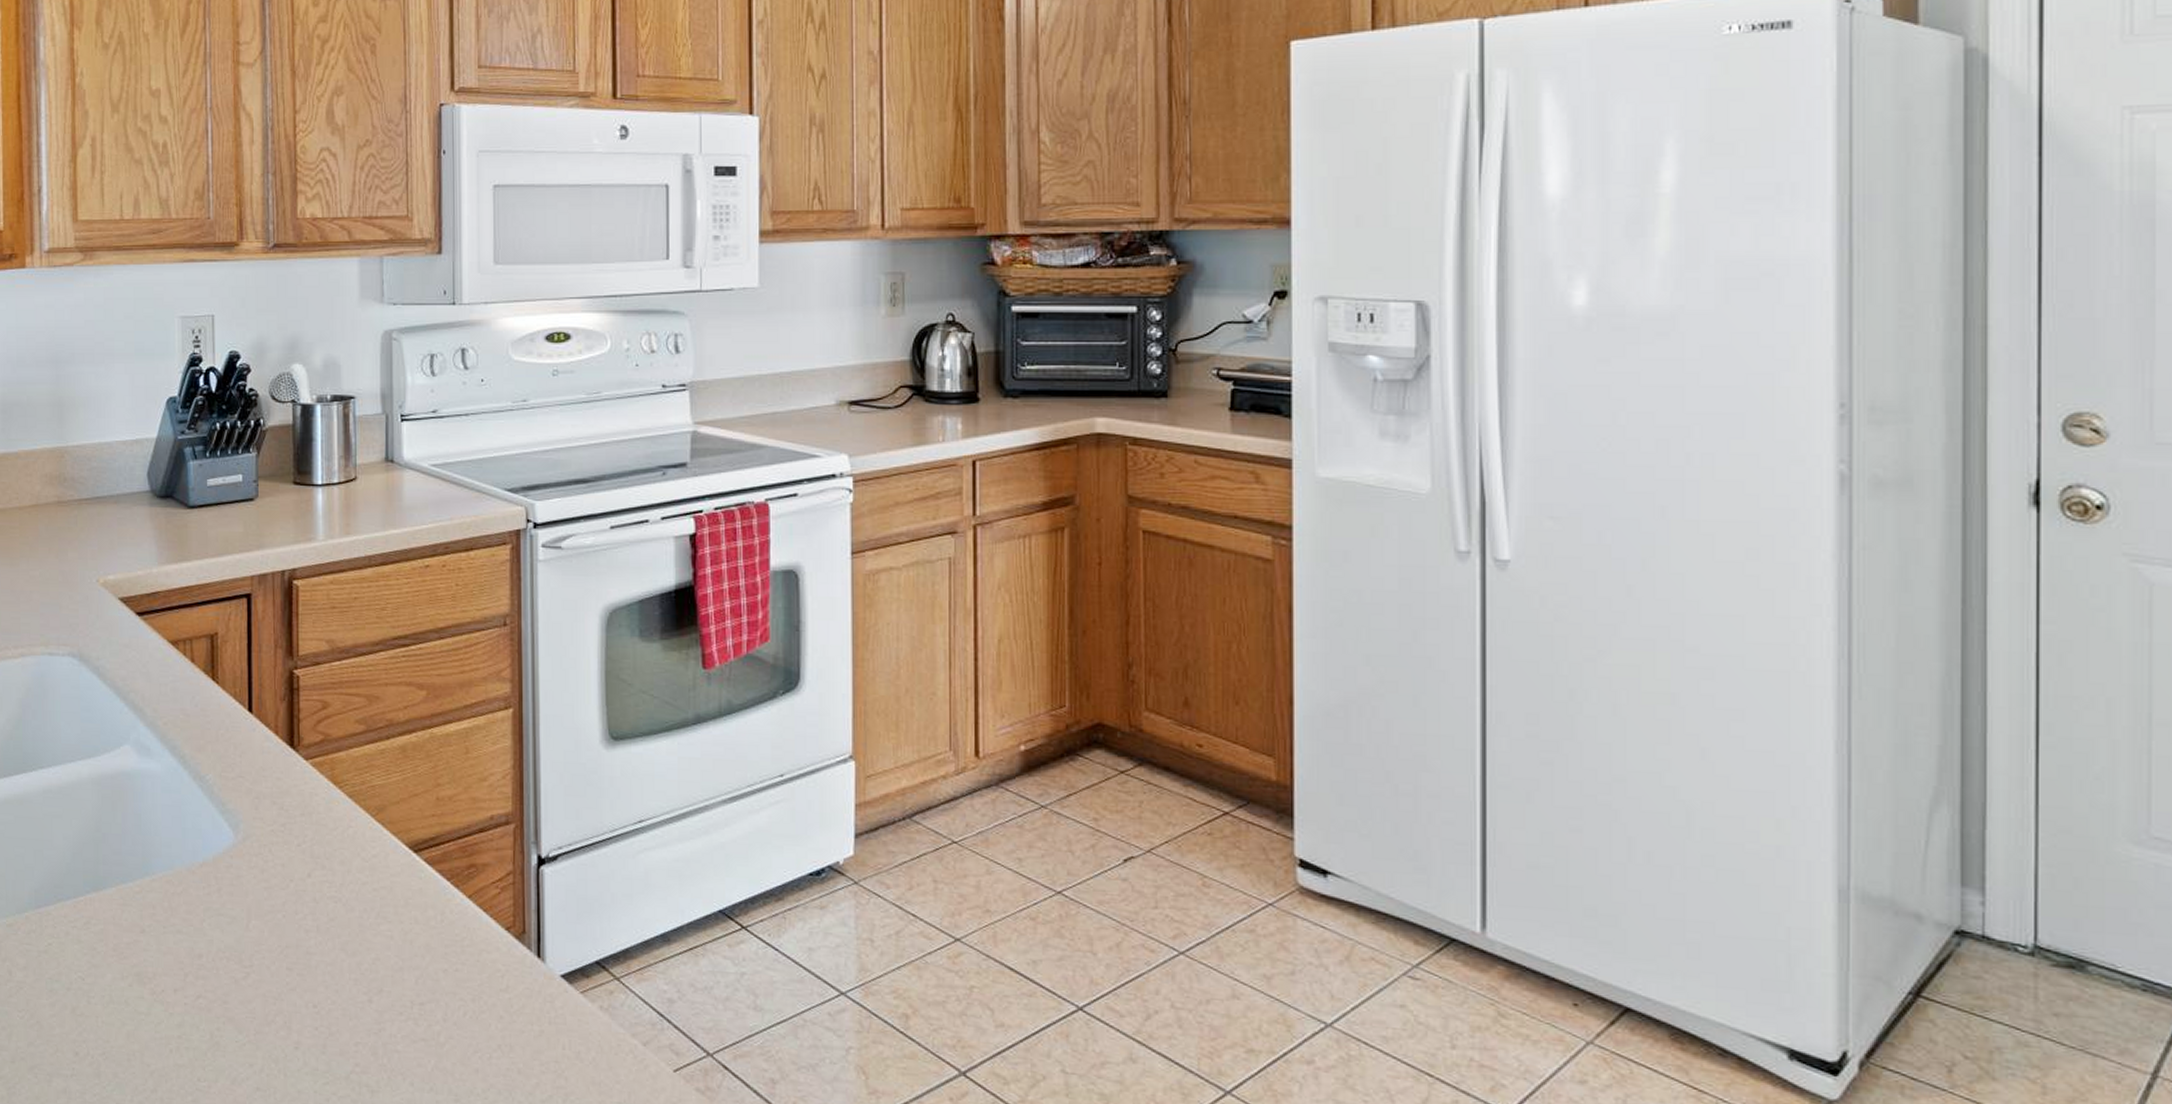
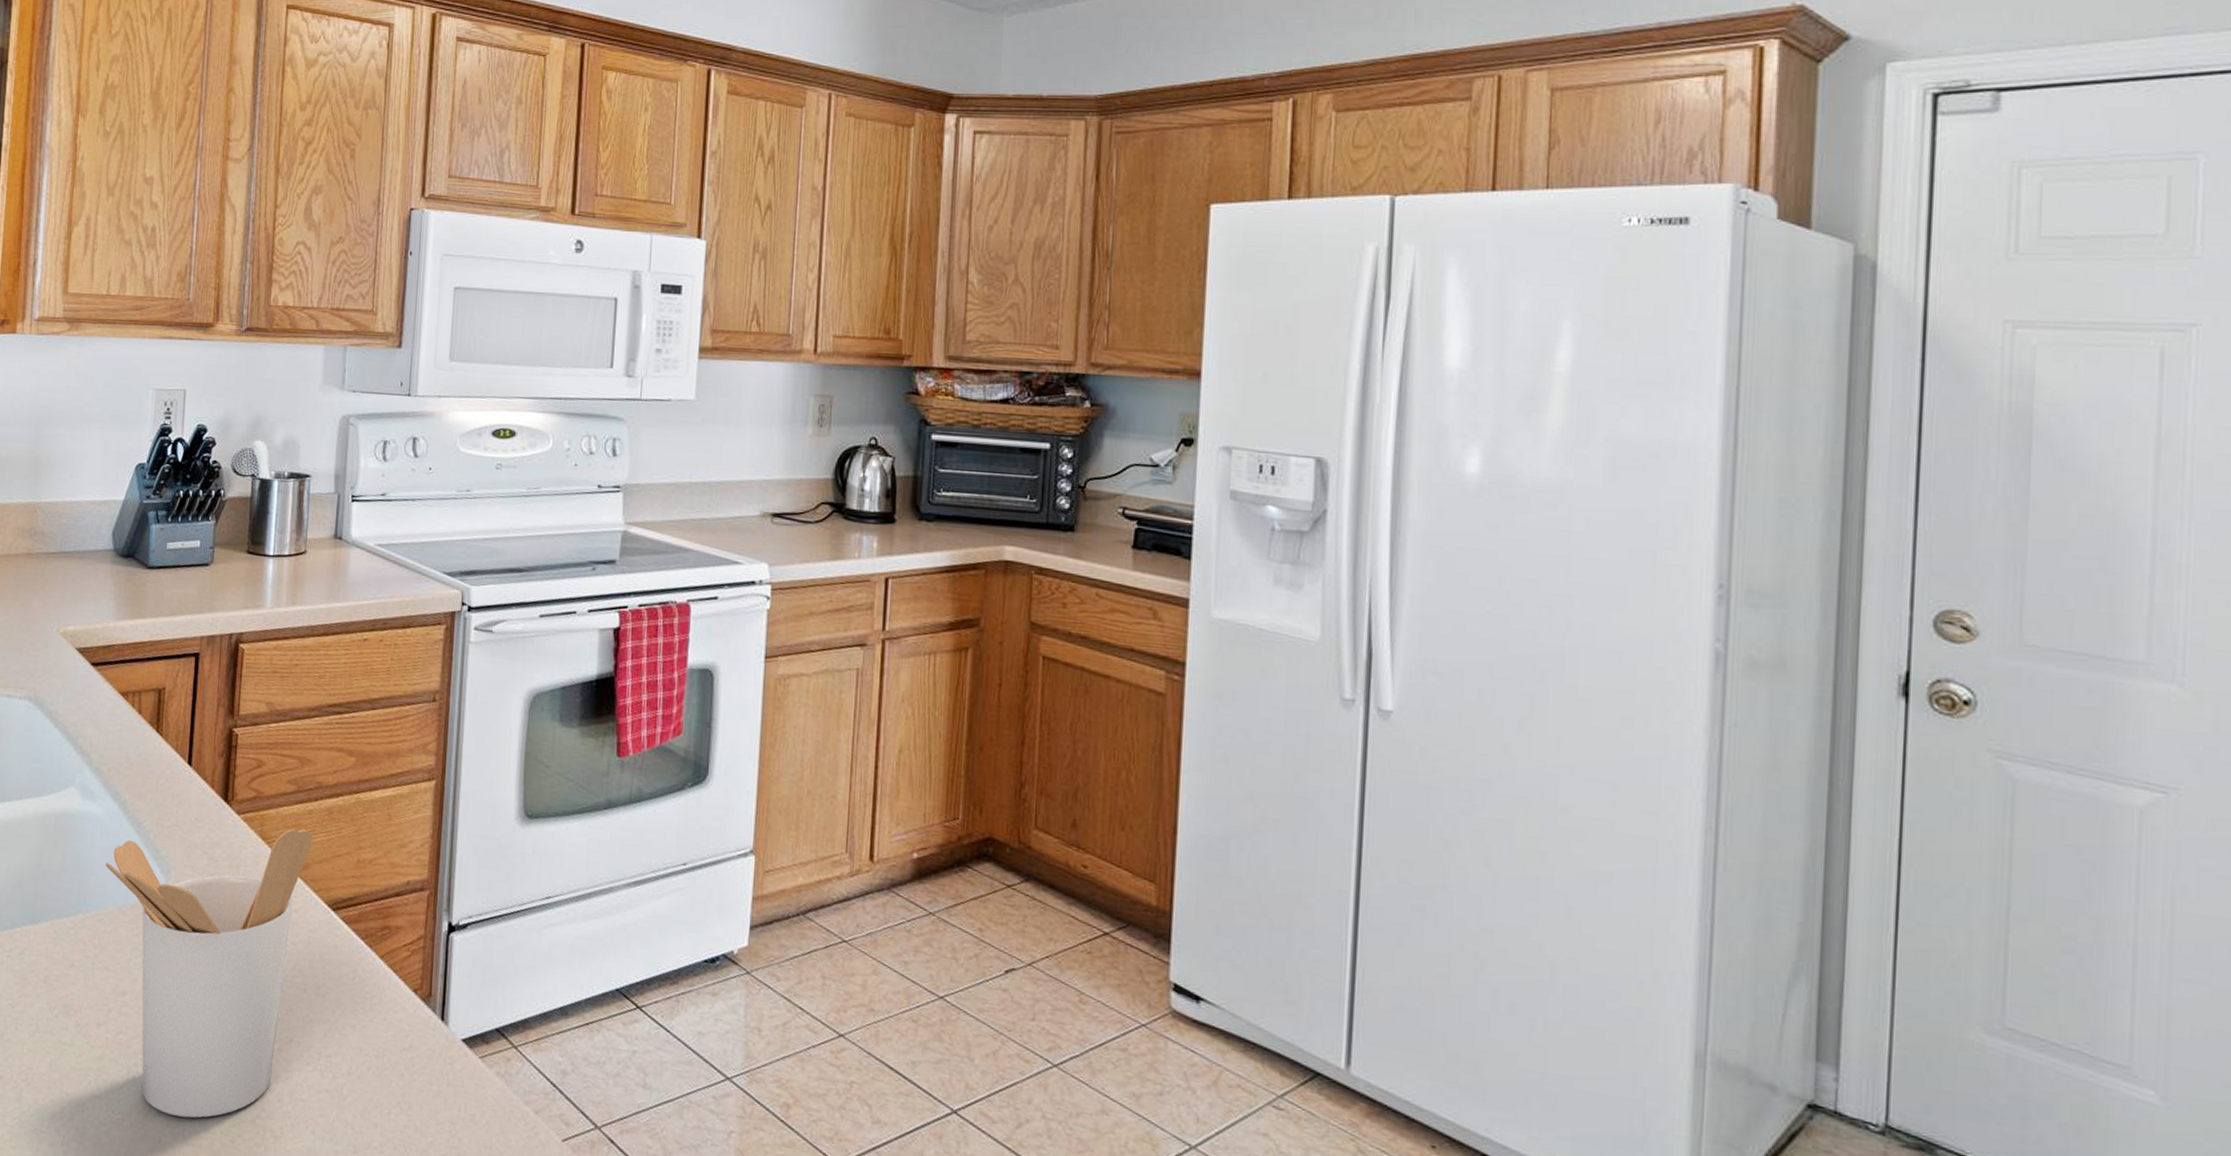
utensil holder: none [169,770,387,1080] -> present [105,829,313,1119]

